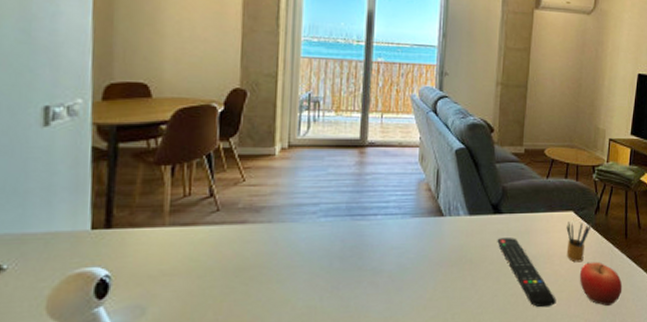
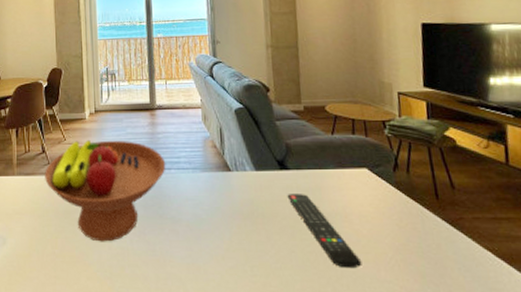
fruit bowl: none [211,181,372,302] -> present [45,140,166,242]
pencil box: present [566,222,592,263] -> none [361,179,392,223]
fruit: present [579,262,623,306] -> none [385,223,443,273]

